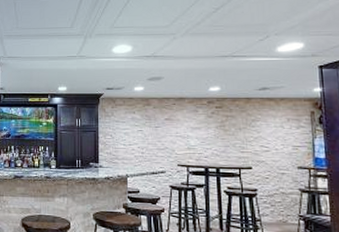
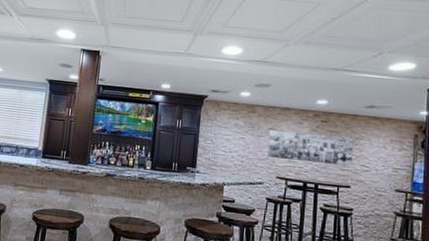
wall art: none [166,119,252,148] -> present [267,129,354,166]

